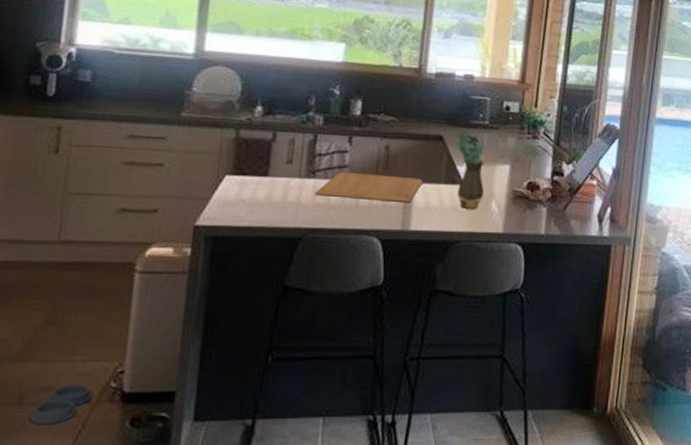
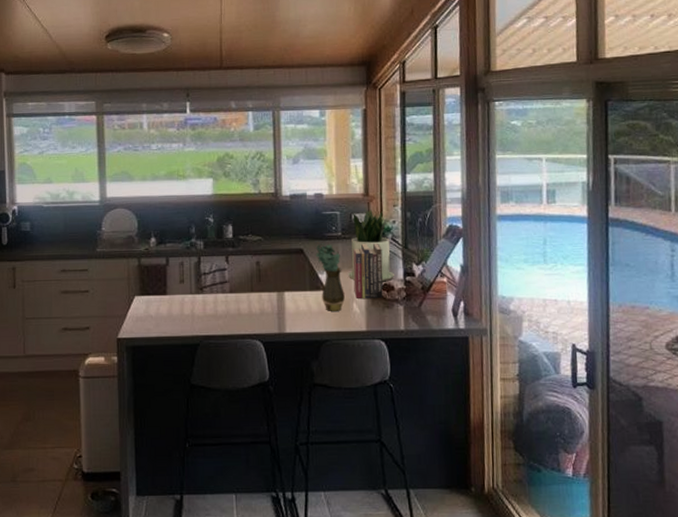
pet bowl: present [29,384,93,425] -> none [22,466,63,497]
chopping board: present [314,171,424,202] -> none [204,286,292,309]
planter: none [490,98,543,179] -> present [347,209,394,281]
books: none [495,135,532,199] -> present [353,243,383,299]

